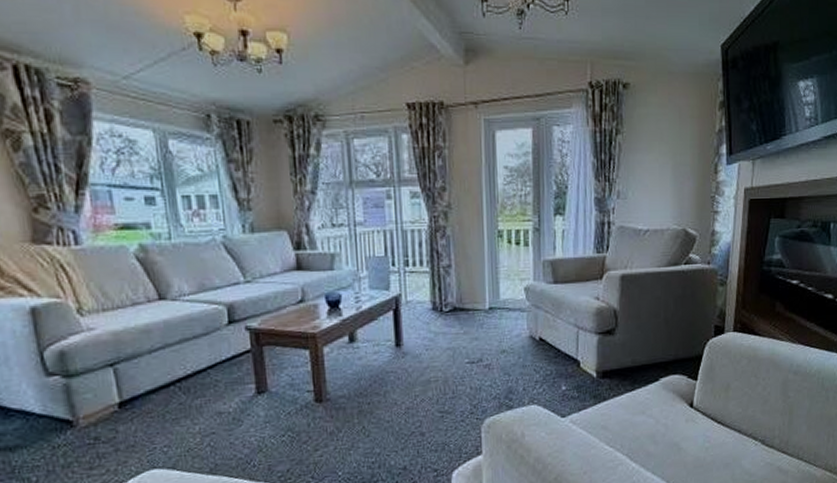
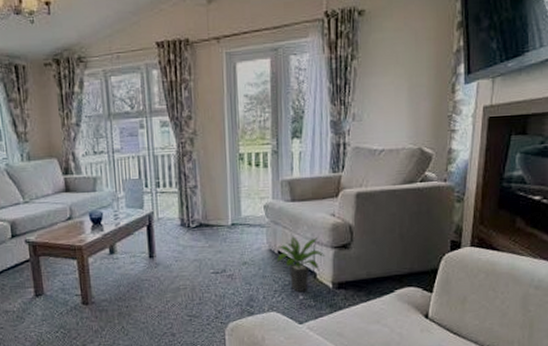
potted plant: none [537,321,589,382] -> present [276,236,325,292]

